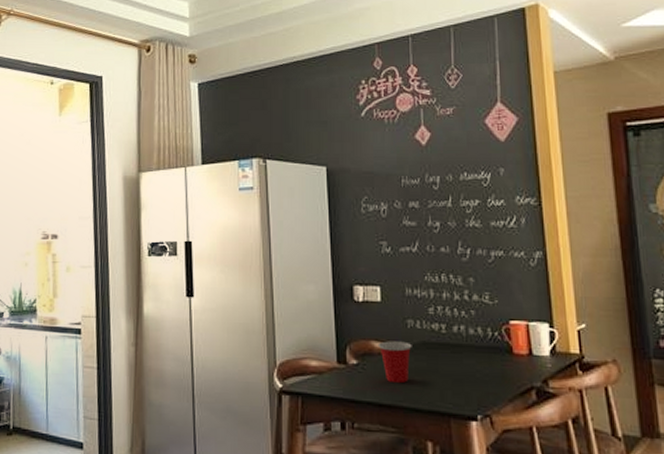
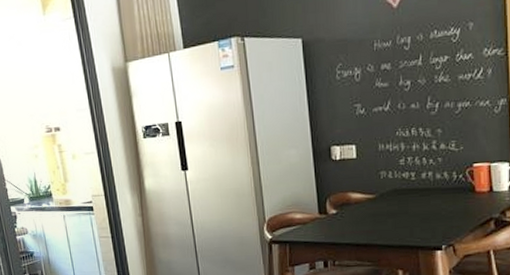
cup: present [378,341,412,384] -> none [354,190,385,226]

